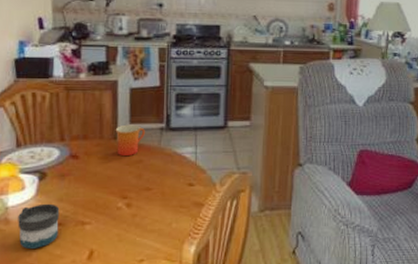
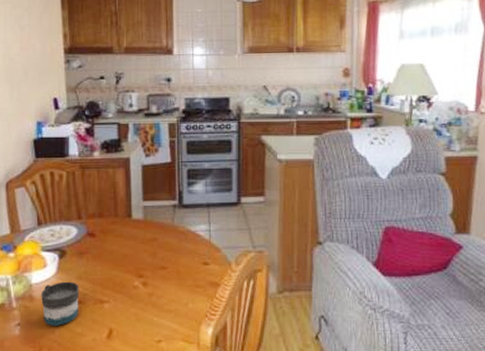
mug: present [115,124,145,157] -> none [129,202,158,235]

